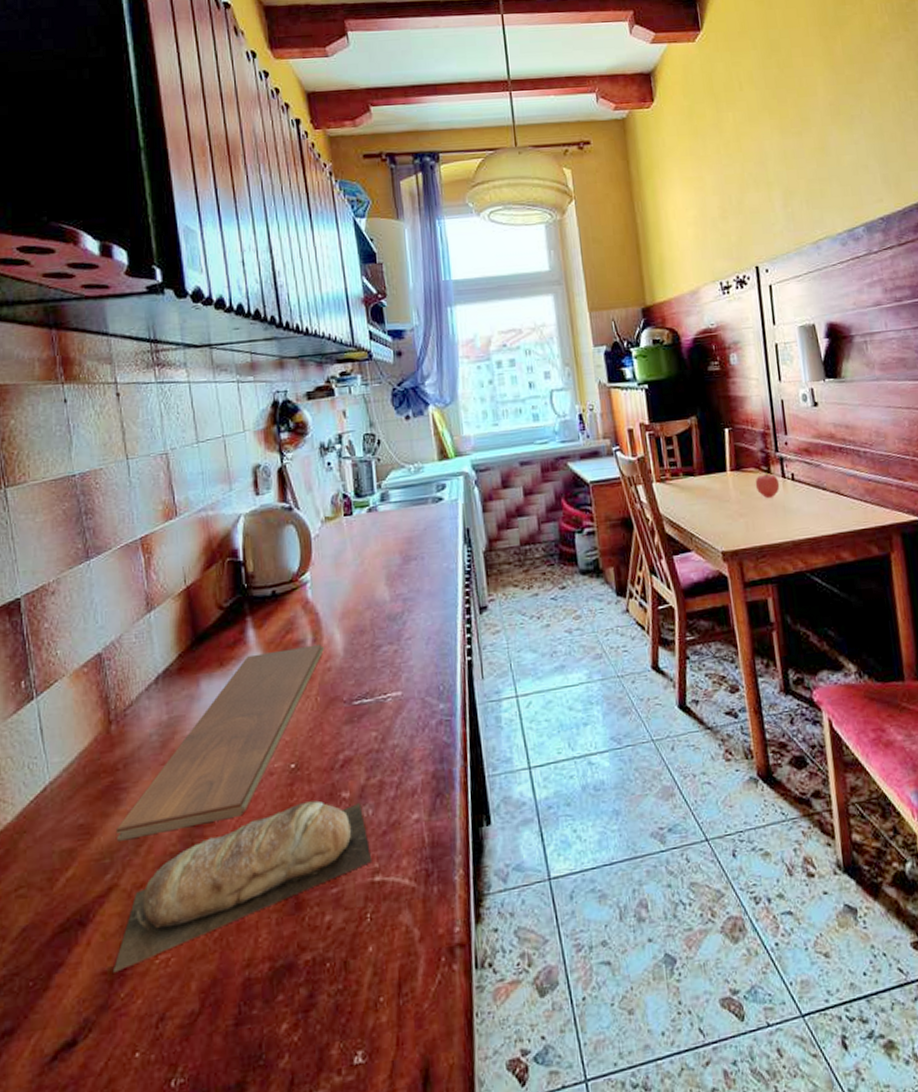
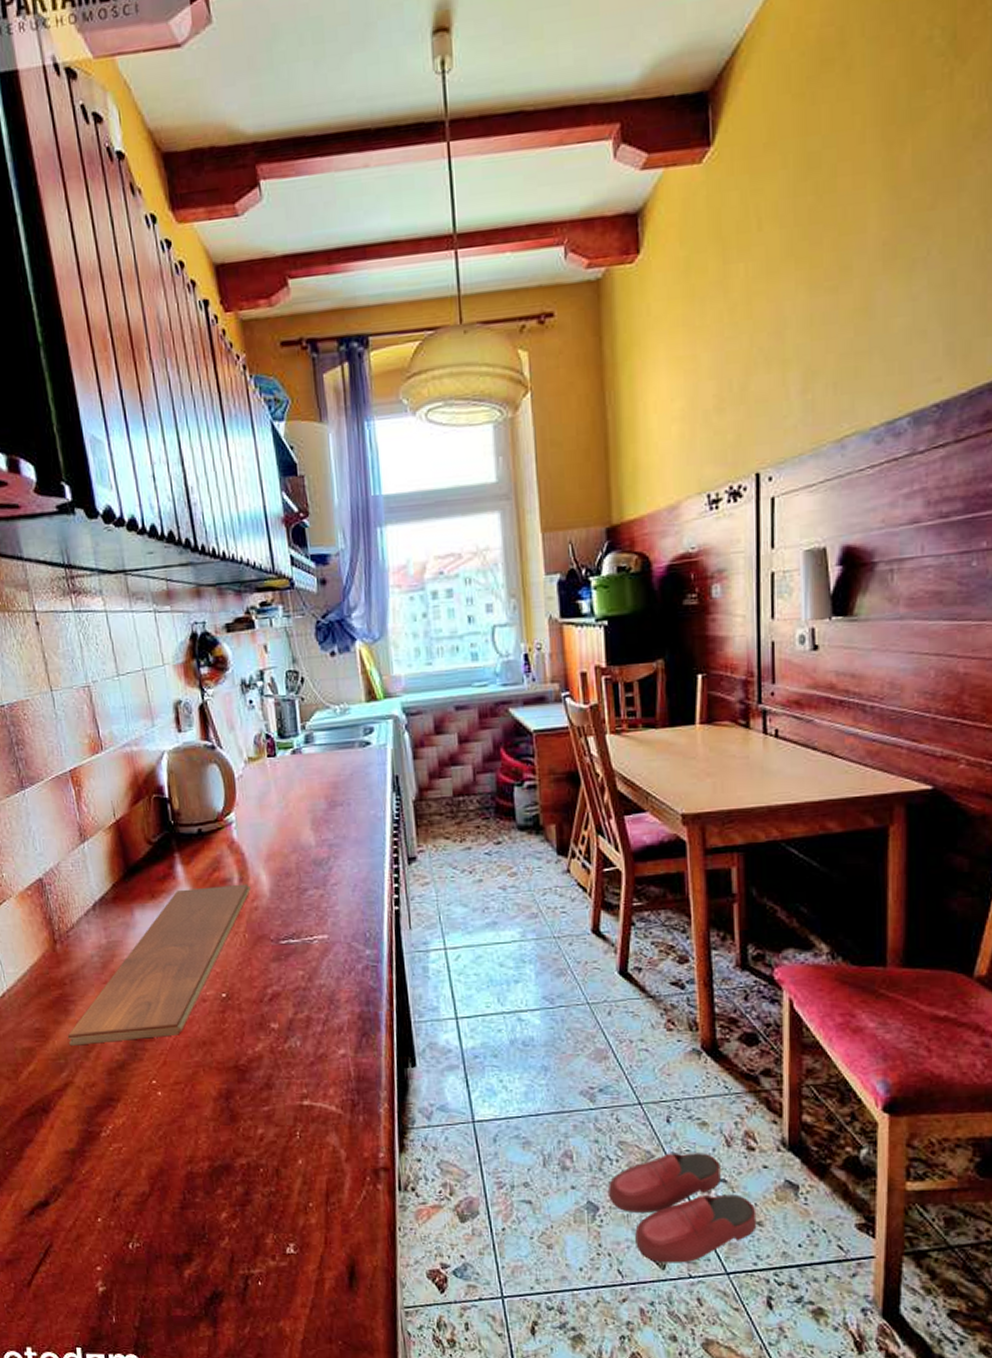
bread loaf: present [114,800,372,973] -> none [74,1028,301,1153]
slippers: none [683,885,824,1014] -> present [608,1153,757,1263]
fruit: present [755,473,780,499] -> none [729,728,759,757]

